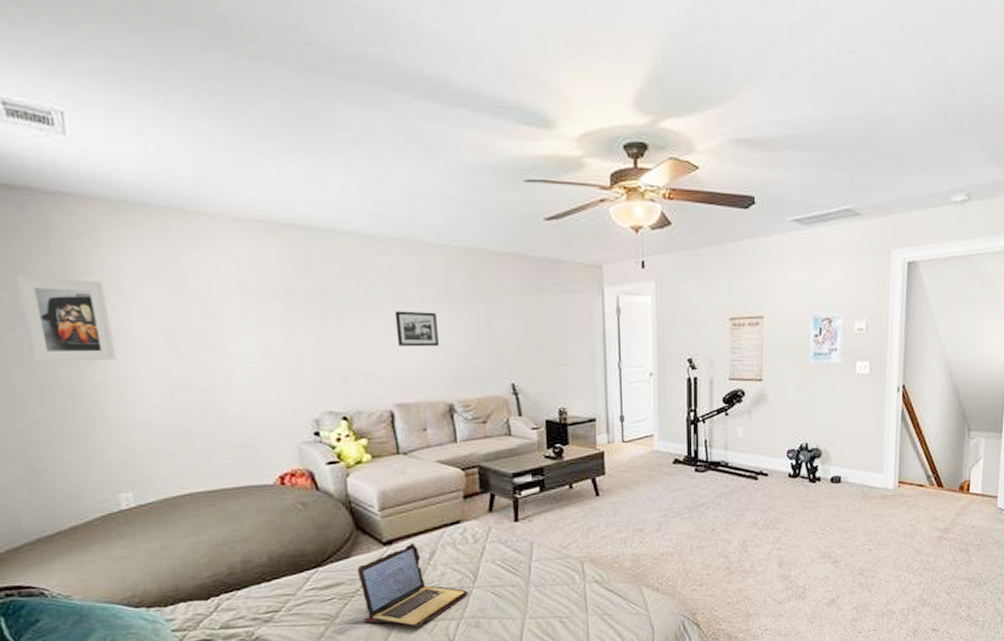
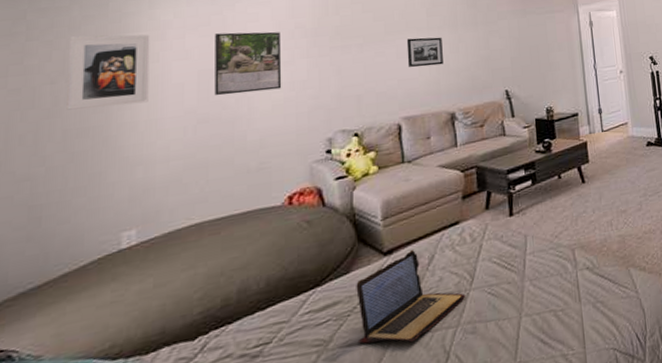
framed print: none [174,286,258,361] -> present [214,31,282,96]

